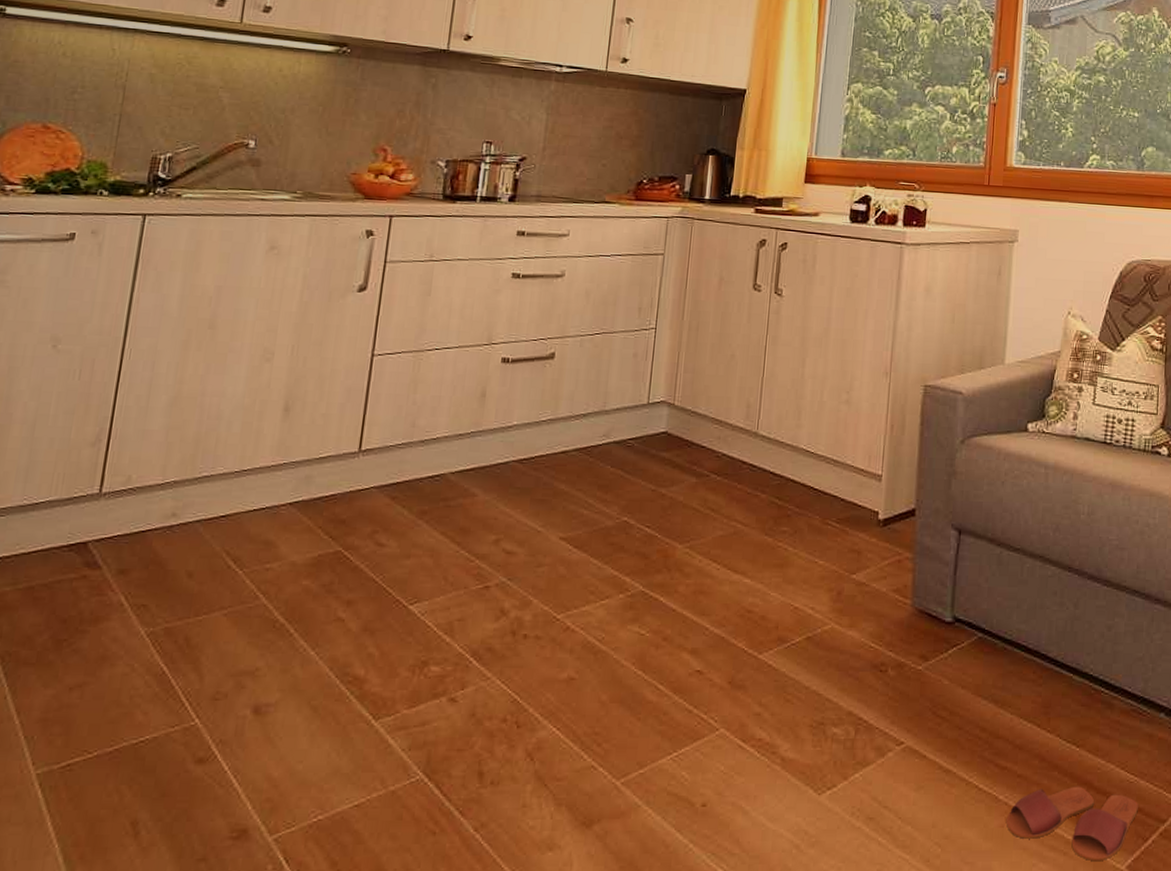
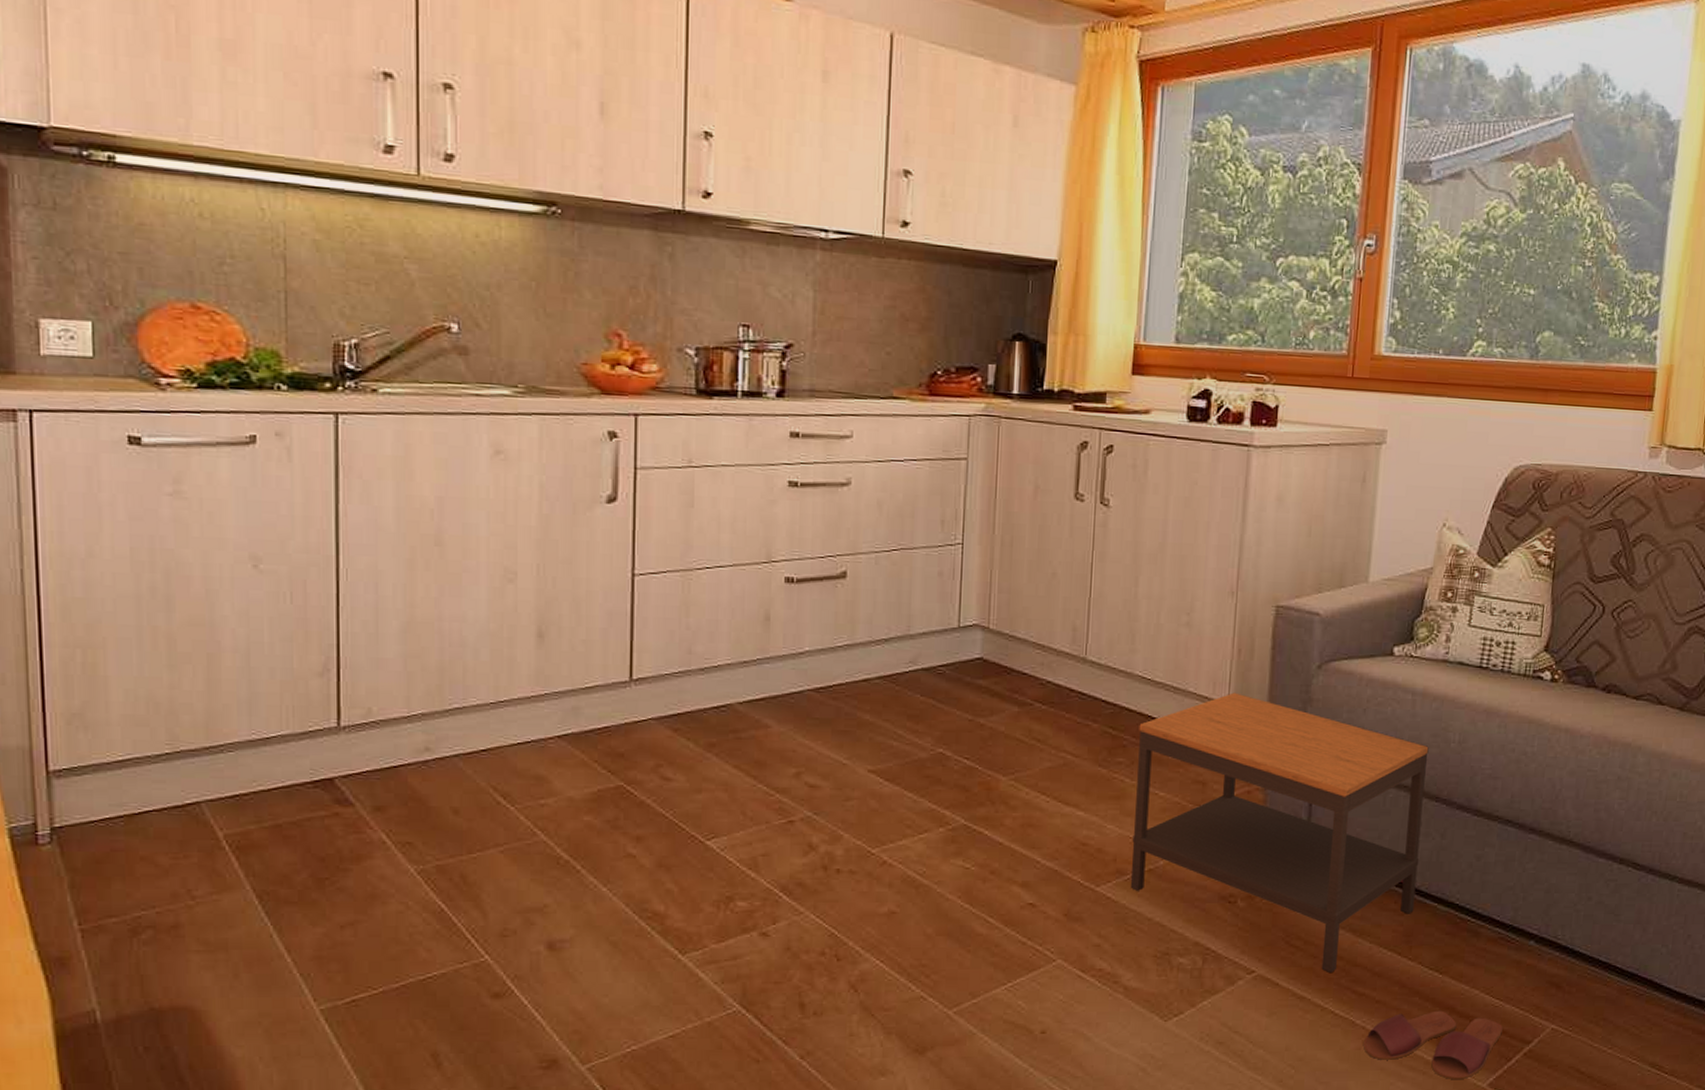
side table: none [791,465,1061,746] -> present [1131,692,1429,974]

